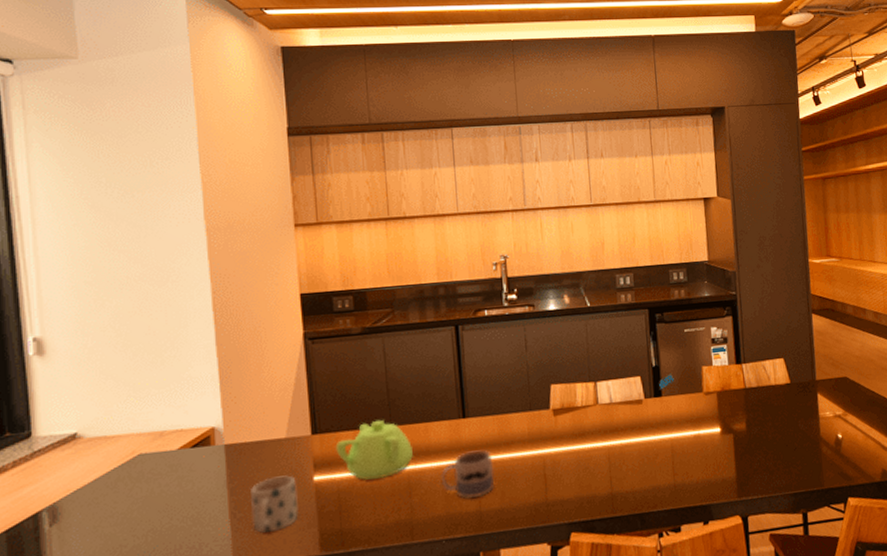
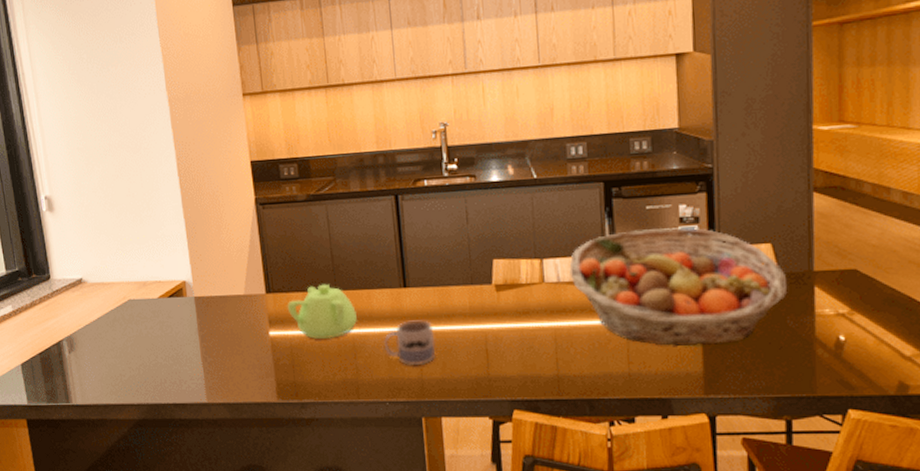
mug: present [250,475,299,533] -> none [217,328,258,377]
fruit basket: none [620,347,798,456] -> present [569,227,788,346]

